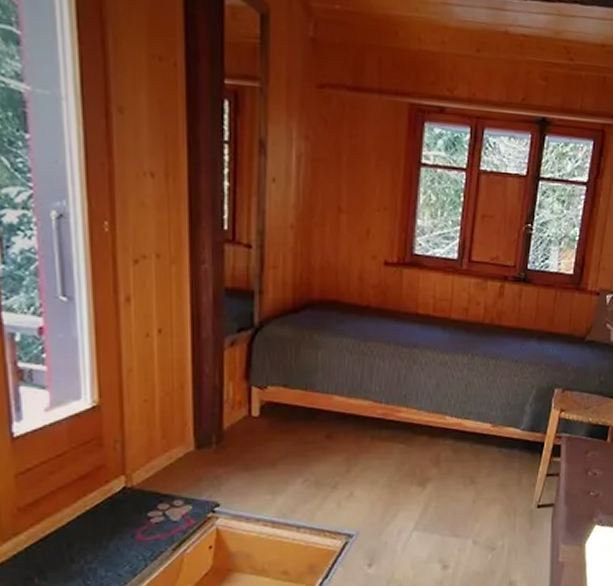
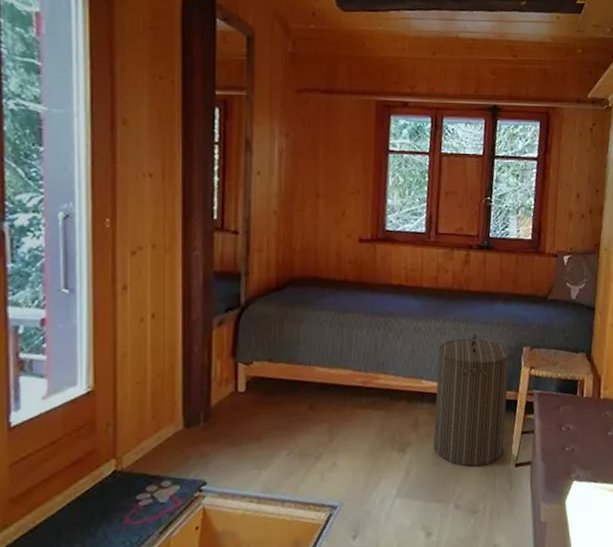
laundry hamper: none [455,371,541,506] -> present [433,333,510,467]

